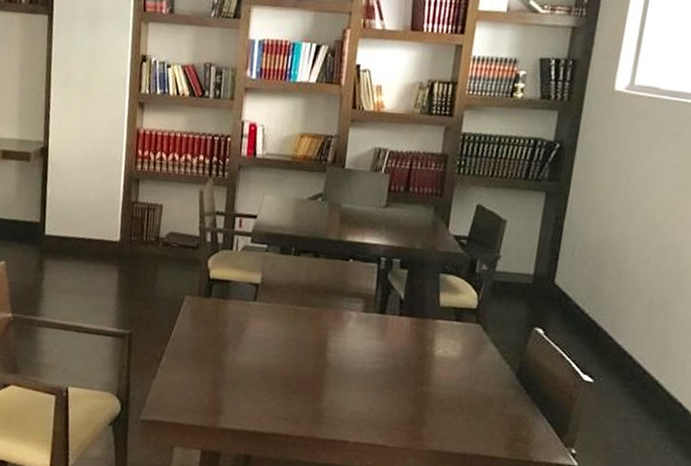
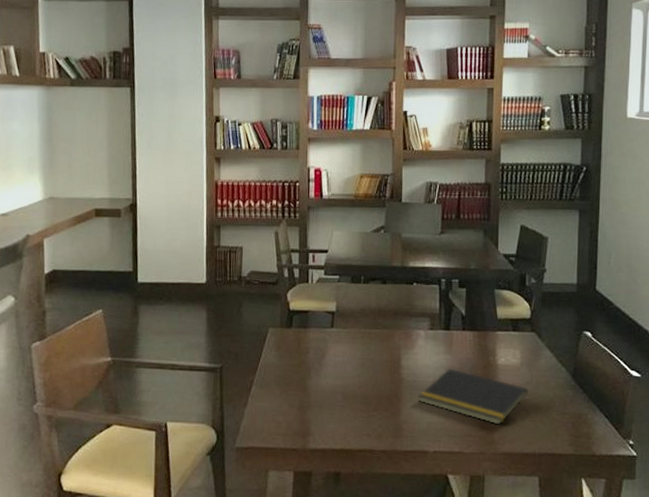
notepad: none [342,355,466,421] -> present [417,368,529,425]

